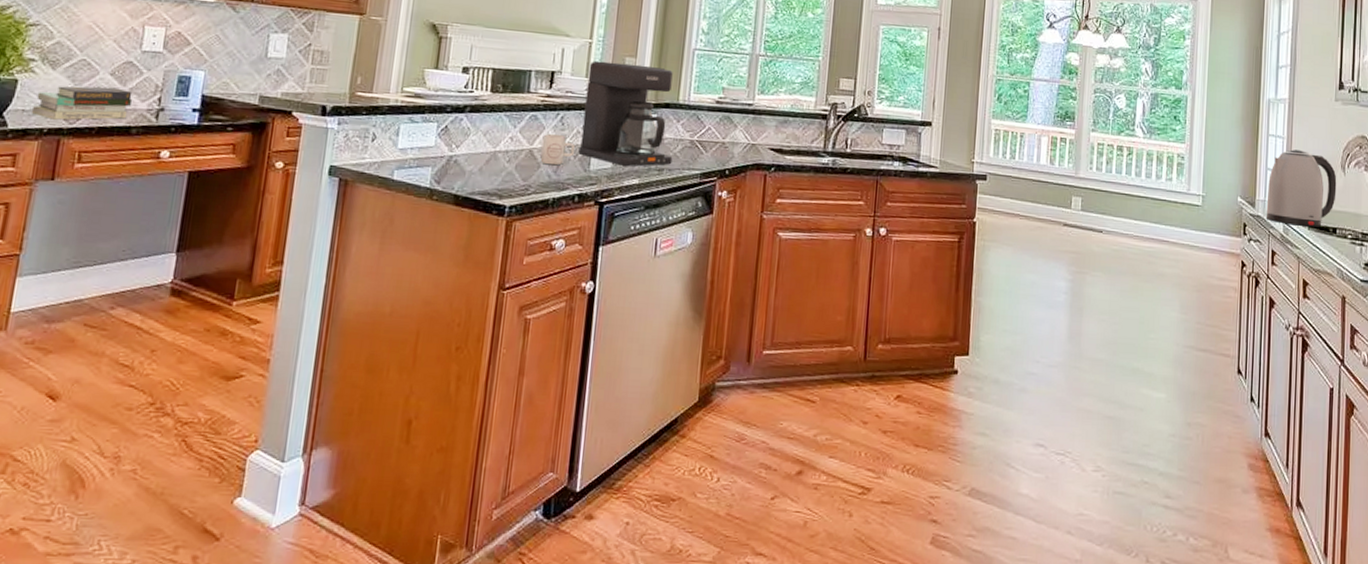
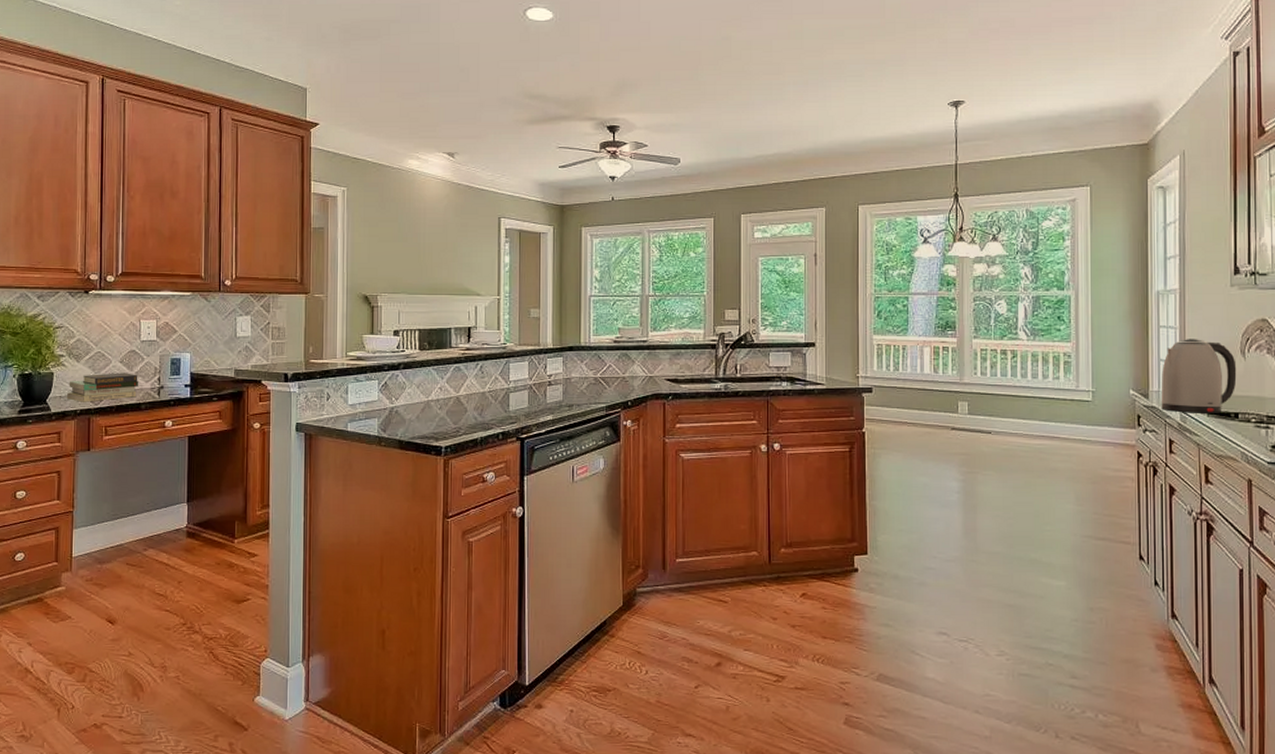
mug: present [540,134,576,166] -> none [466,382,495,409]
coffee maker: present [578,60,673,167] -> none [498,314,580,406]

